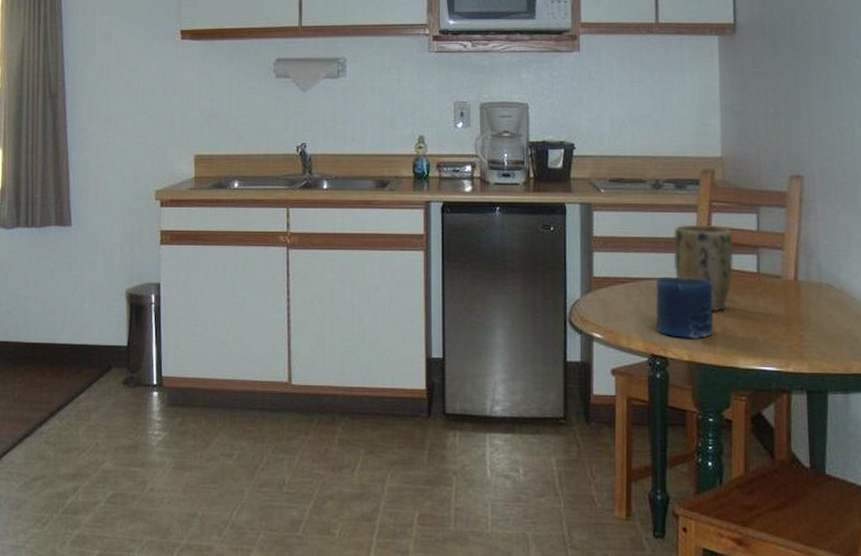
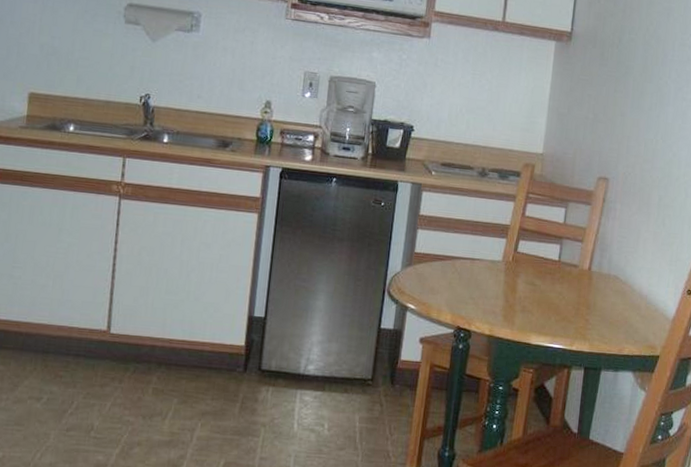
candle: present [656,276,714,338] -> none [464,257,519,315]
plant pot: present [673,224,734,312] -> none [487,211,542,293]

